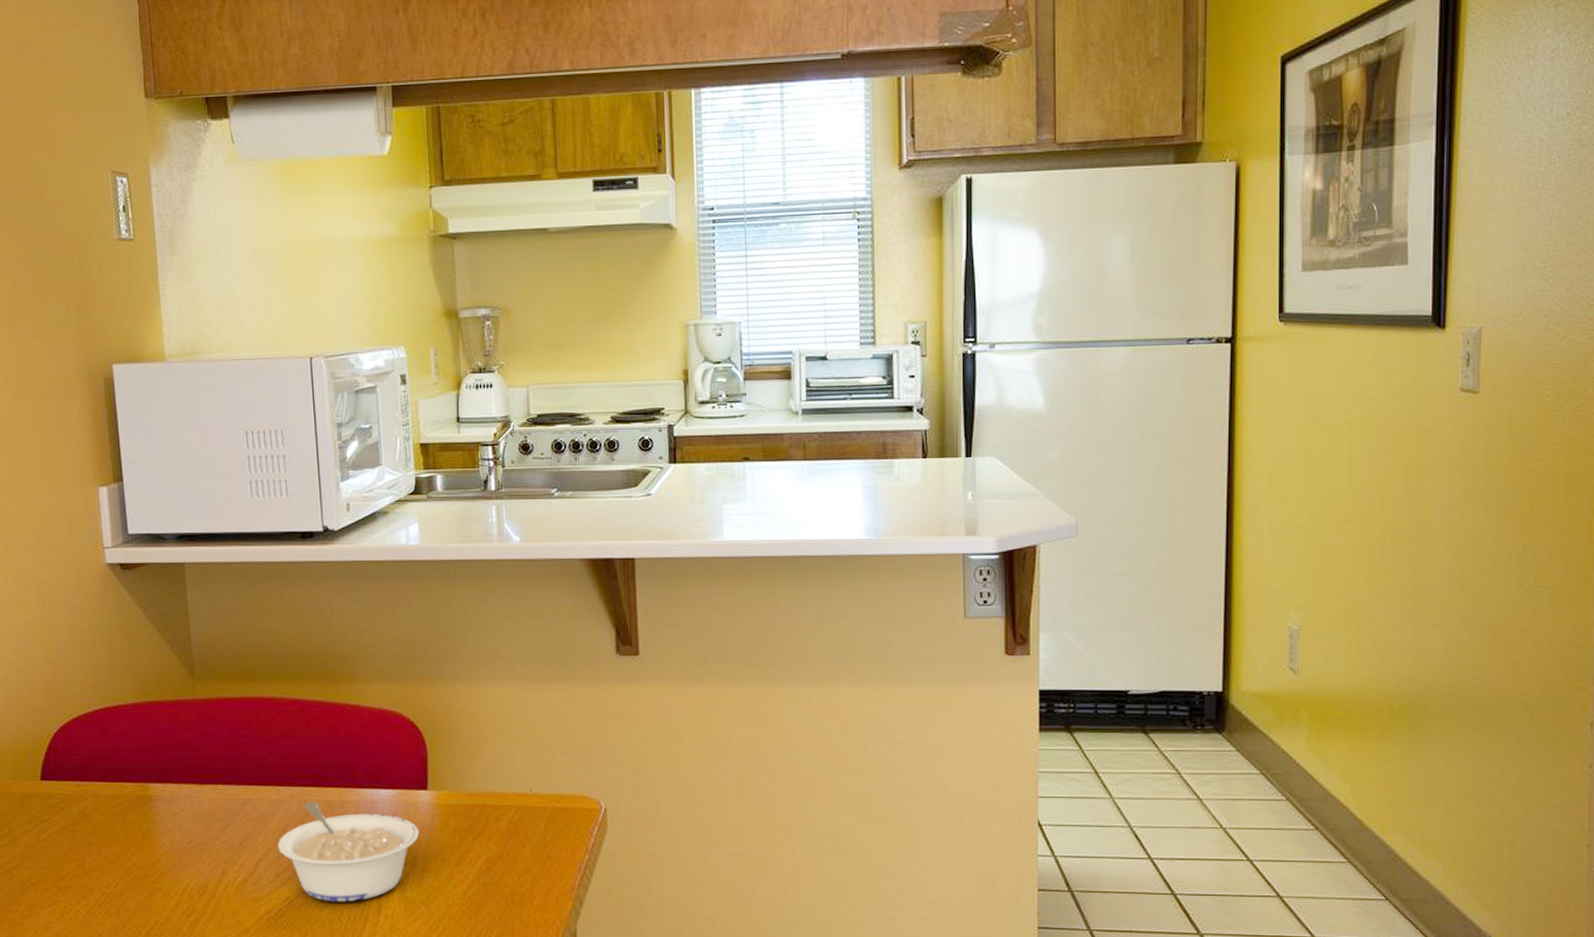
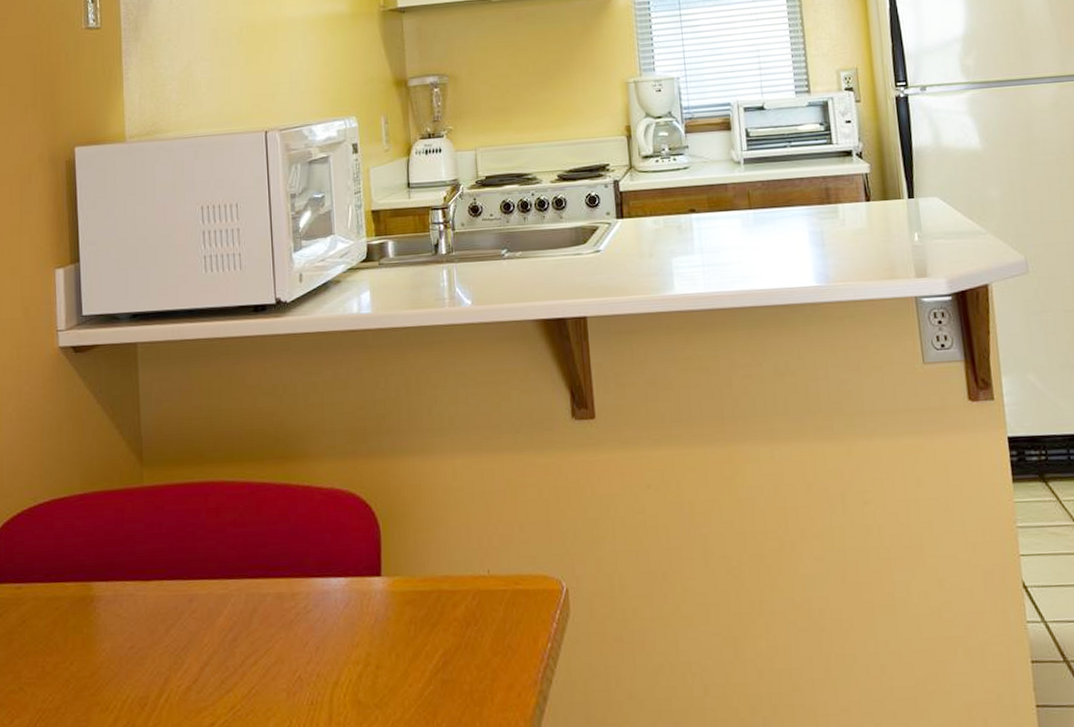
legume: present [278,801,419,902] -> none [224,594,372,710]

